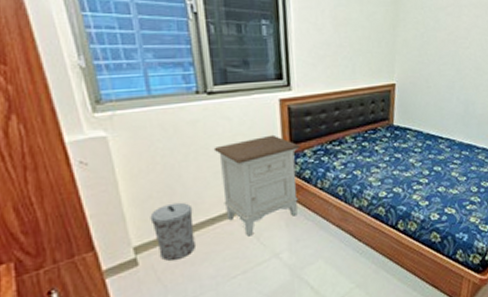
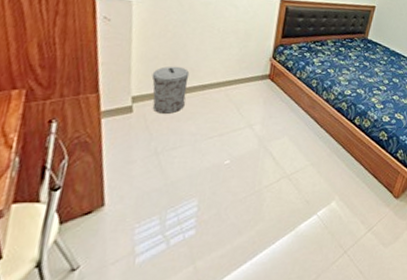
nightstand: present [213,134,300,236] -> none [216,26,289,106]

